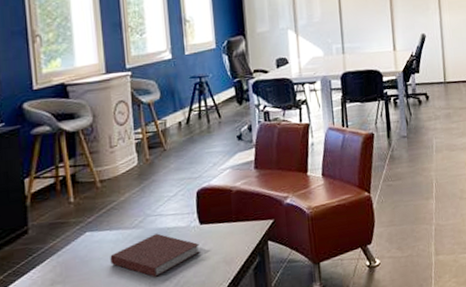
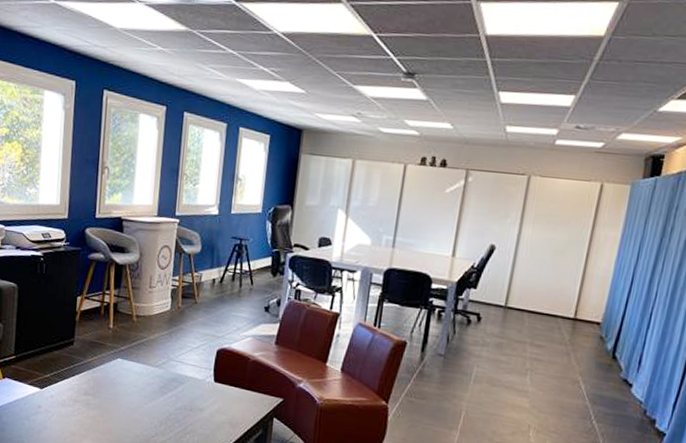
notebook: present [110,233,200,278] -> none [133,378,210,417]

